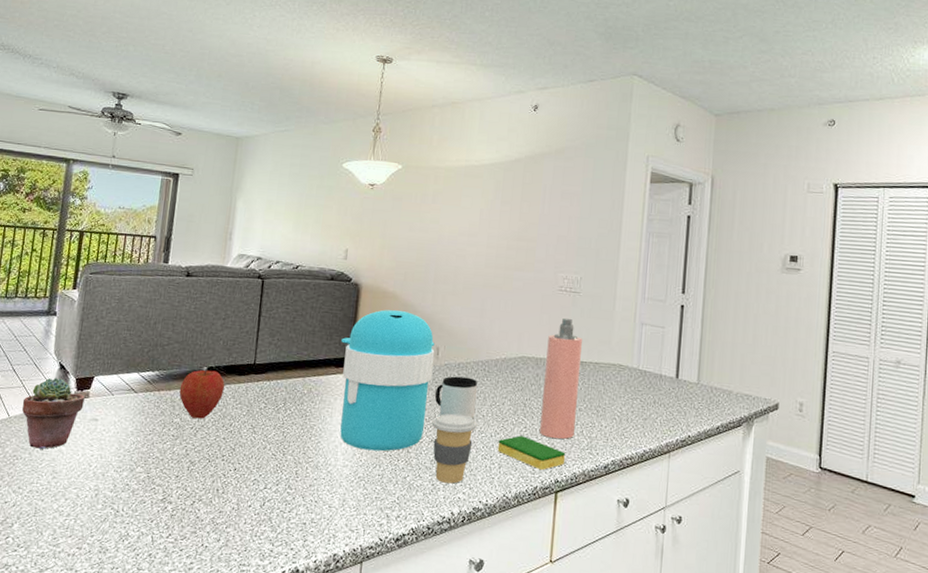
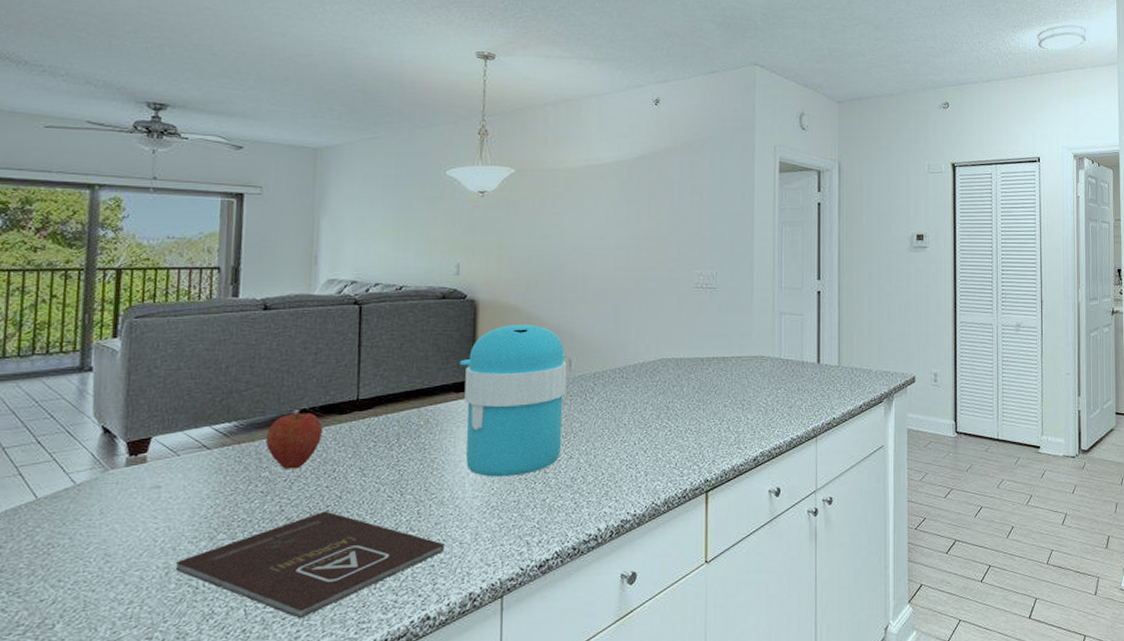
potted succulent: present [22,378,85,449] -> none [54,444,141,531]
book: none [102,459,316,553] -> present [174,511,444,619]
coffee cup: present [432,413,477,484] -> none [570,425,619,499]
mug: present [434,376,478,419] -> none [570,387,617,430]
dish sponge: present [497,435,566,471] -> none [642,439,714,472]
spray bottle: present [540,317,582,439] -> none [685,314,722,439]

